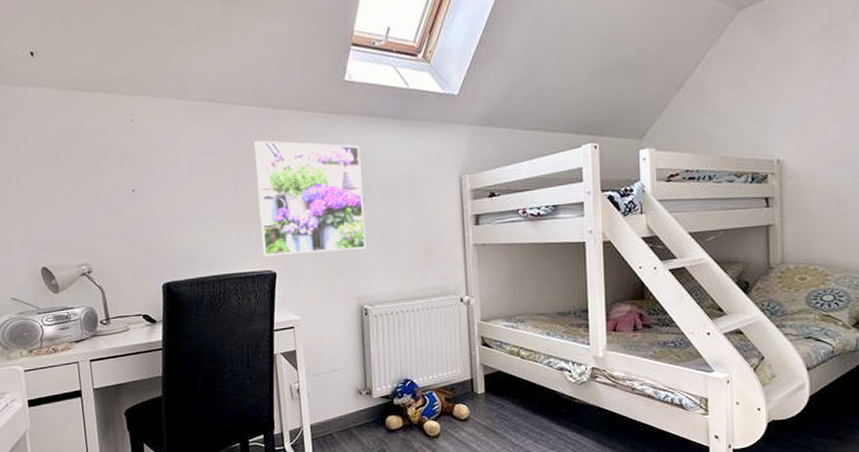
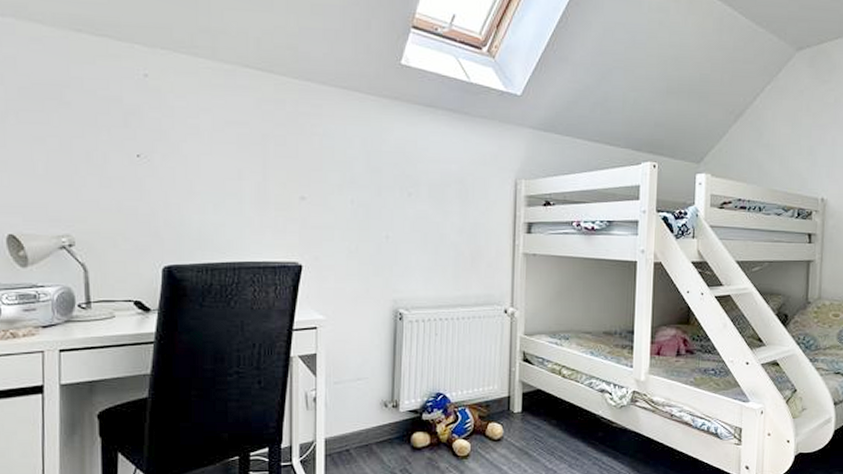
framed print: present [254,140,366,257] -> none [288,116,410,248]

